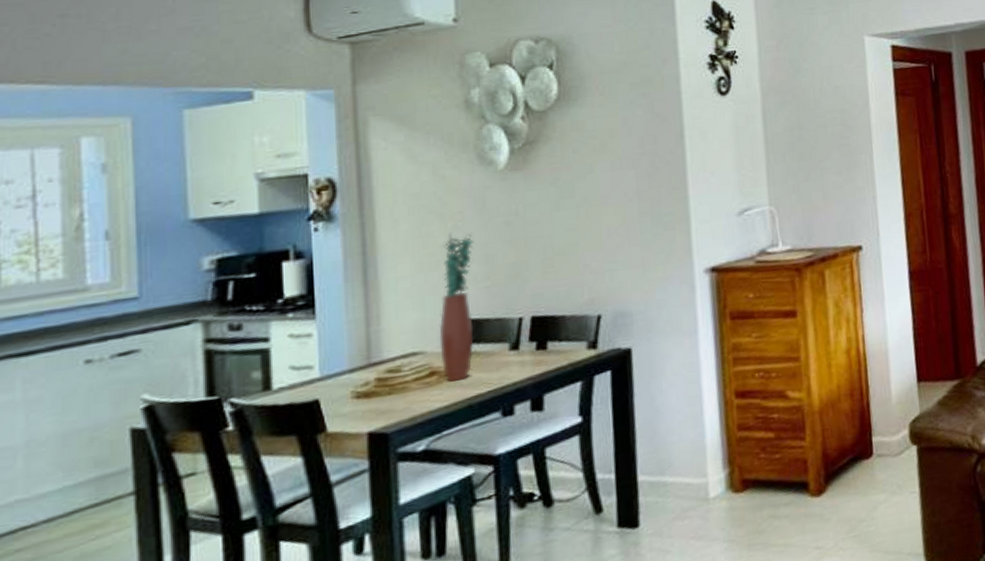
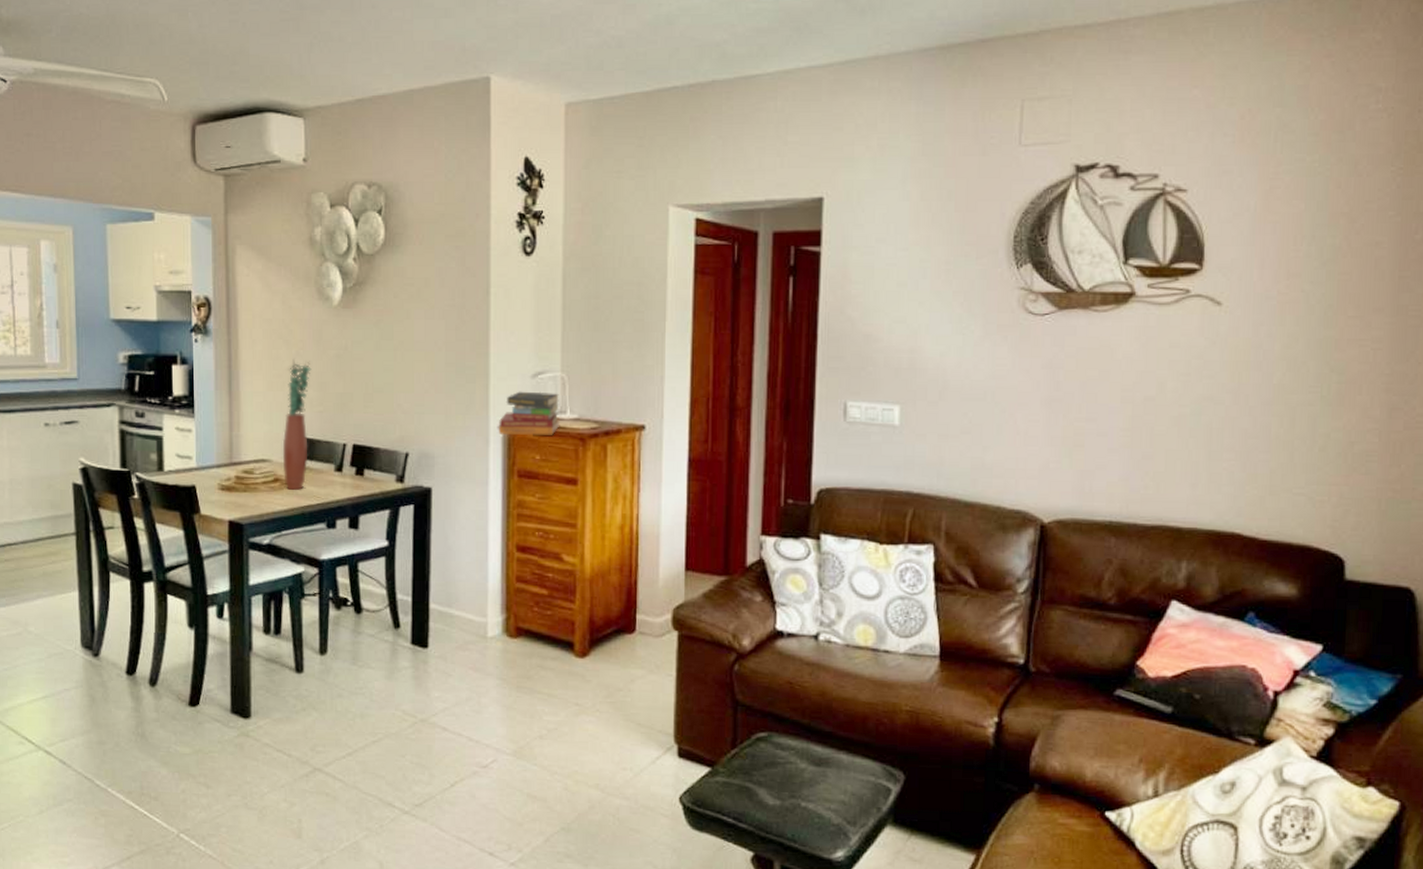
books: none [705,227,773,280] -> present [499,391,560,436]

